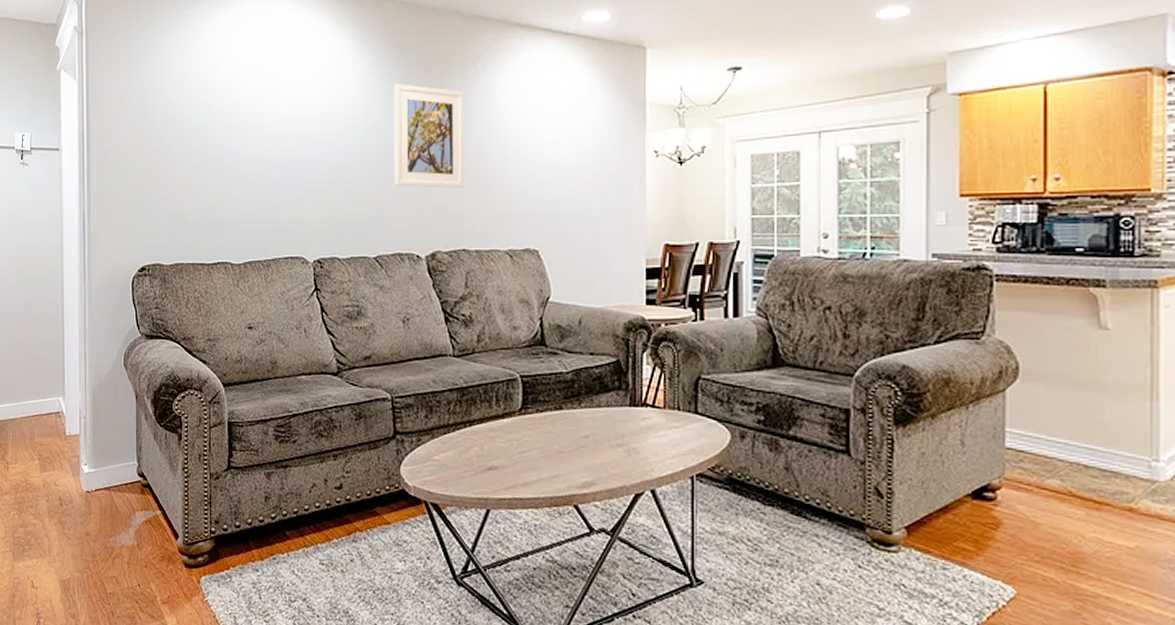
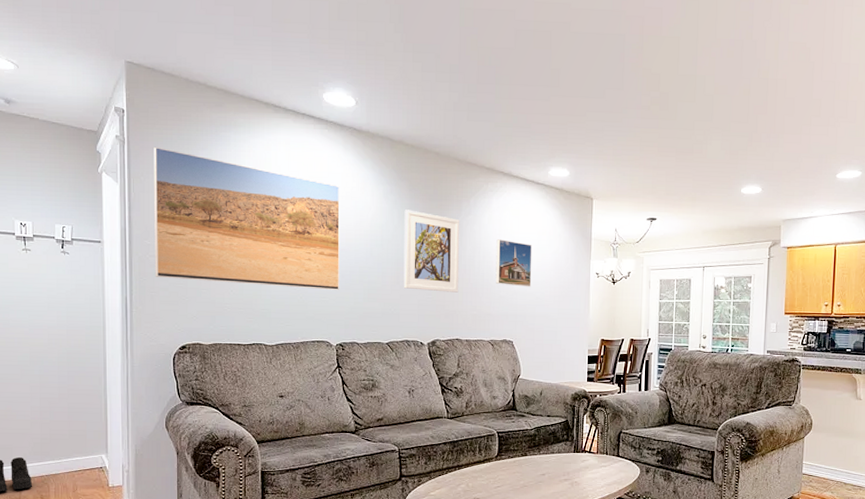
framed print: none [112,35,316,193] -> present [154,146,340,291]
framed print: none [513,113,562,176] -> present [495,239,533,287]

